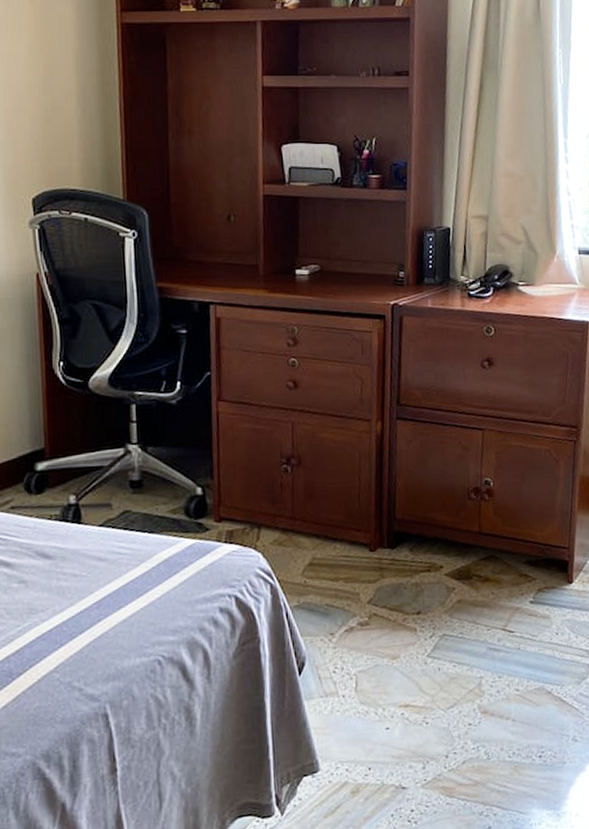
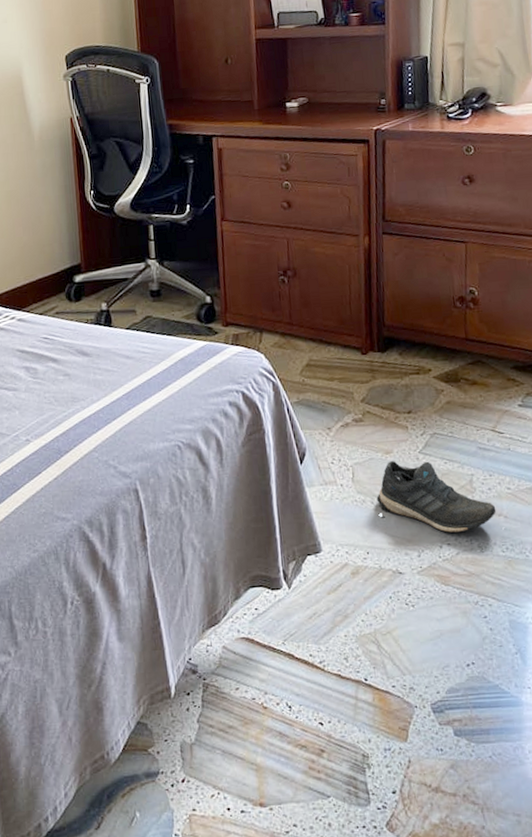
shoe: none [381,665,504,742] -> present [376,460,496,534]

